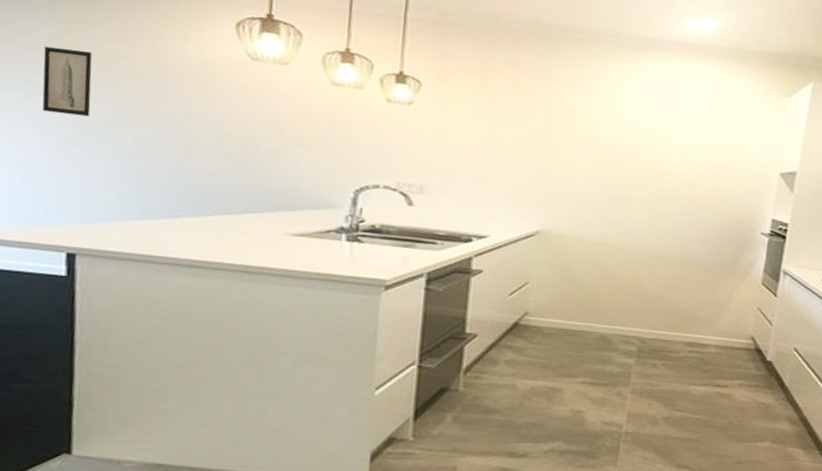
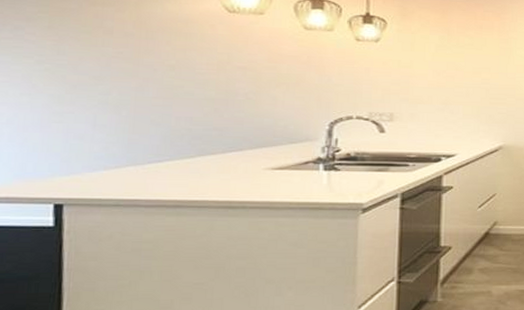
wall art: present [42,46,92,117] -> none [30,13,78,75]

